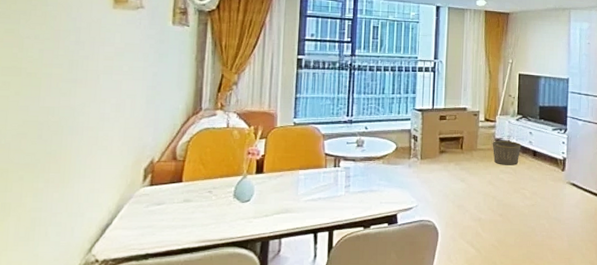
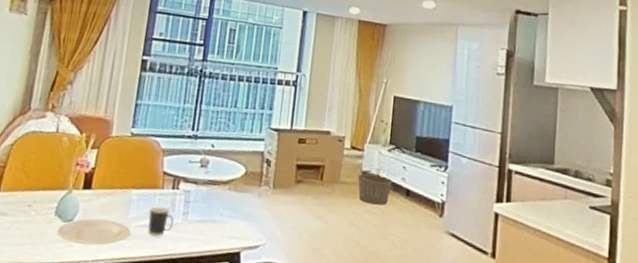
plate: none [237,197,301,219] -> present [57,218,131,245]
mug: none [315,183,337,207] -> present [148,206,174,236]

